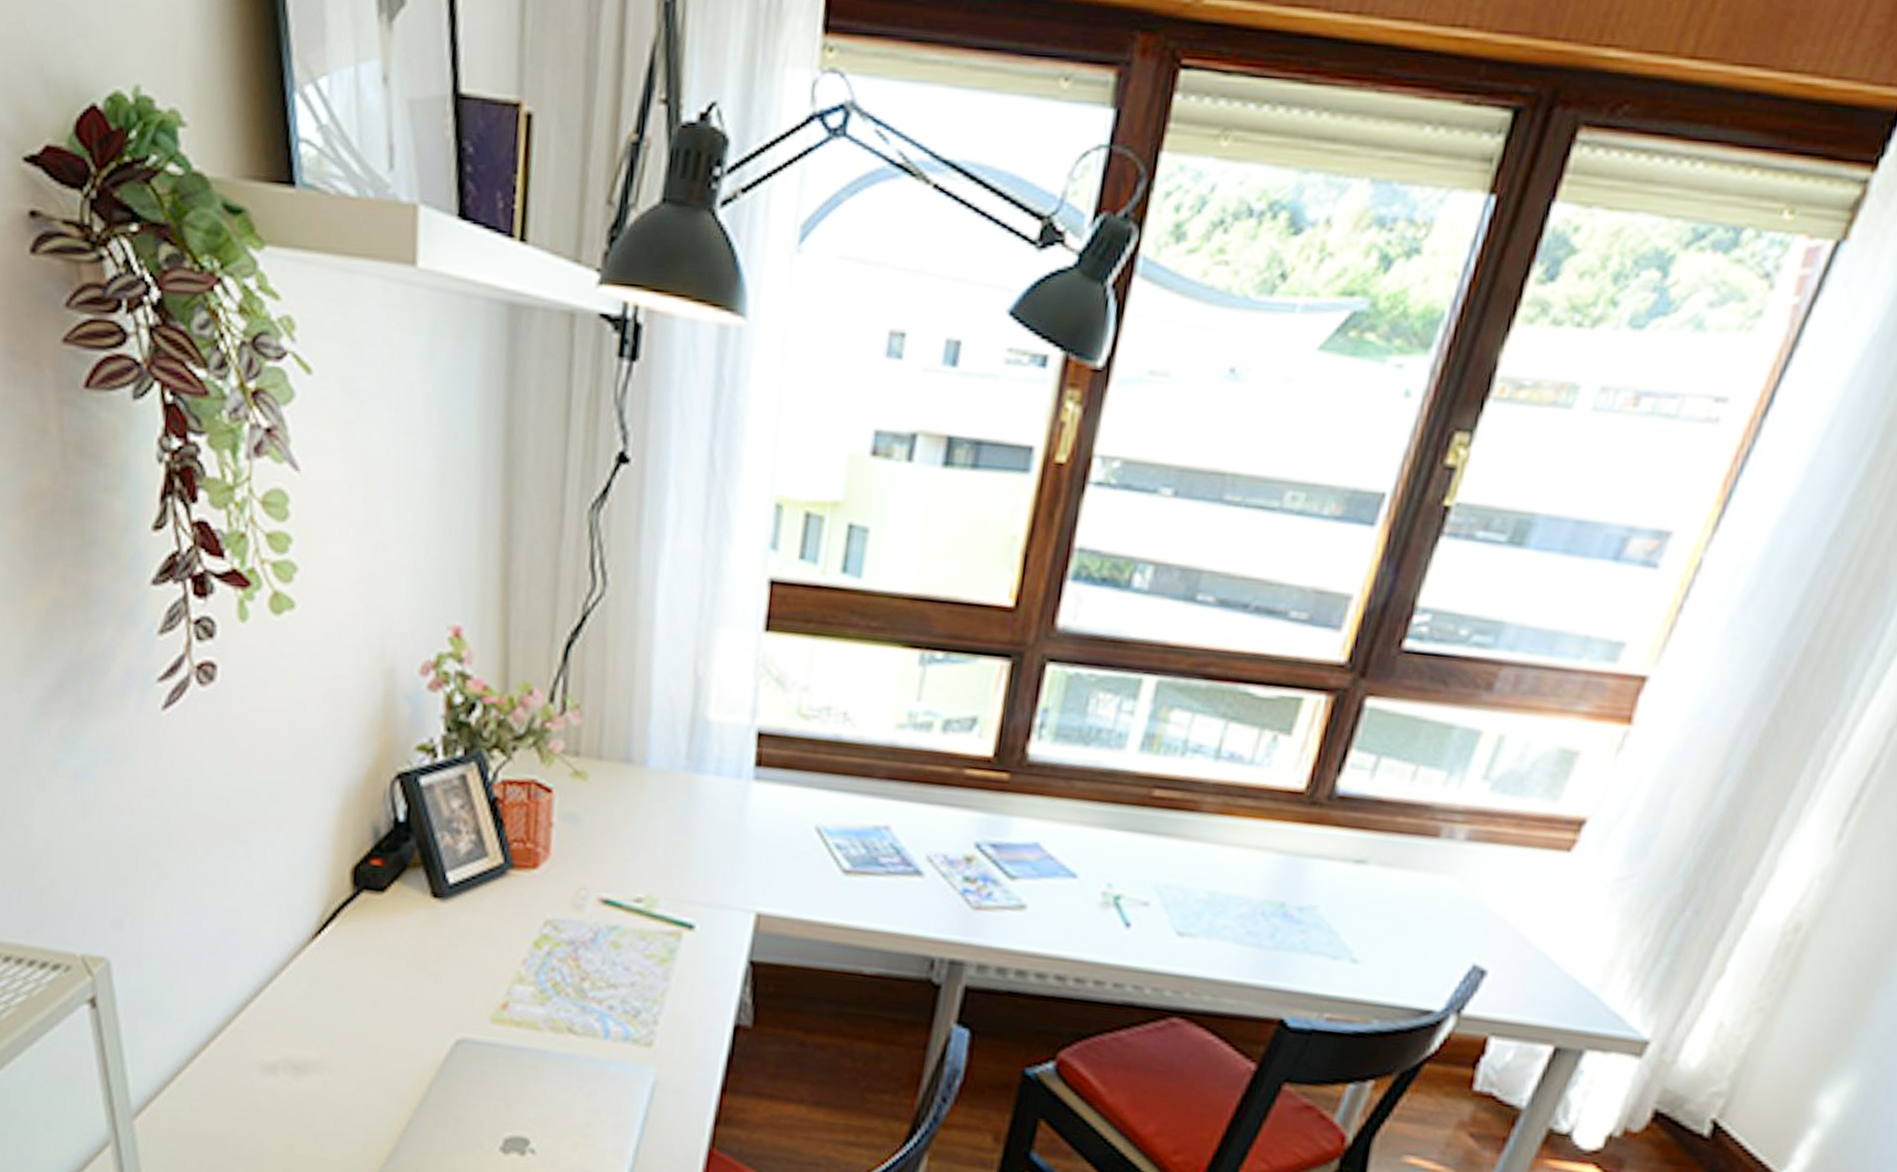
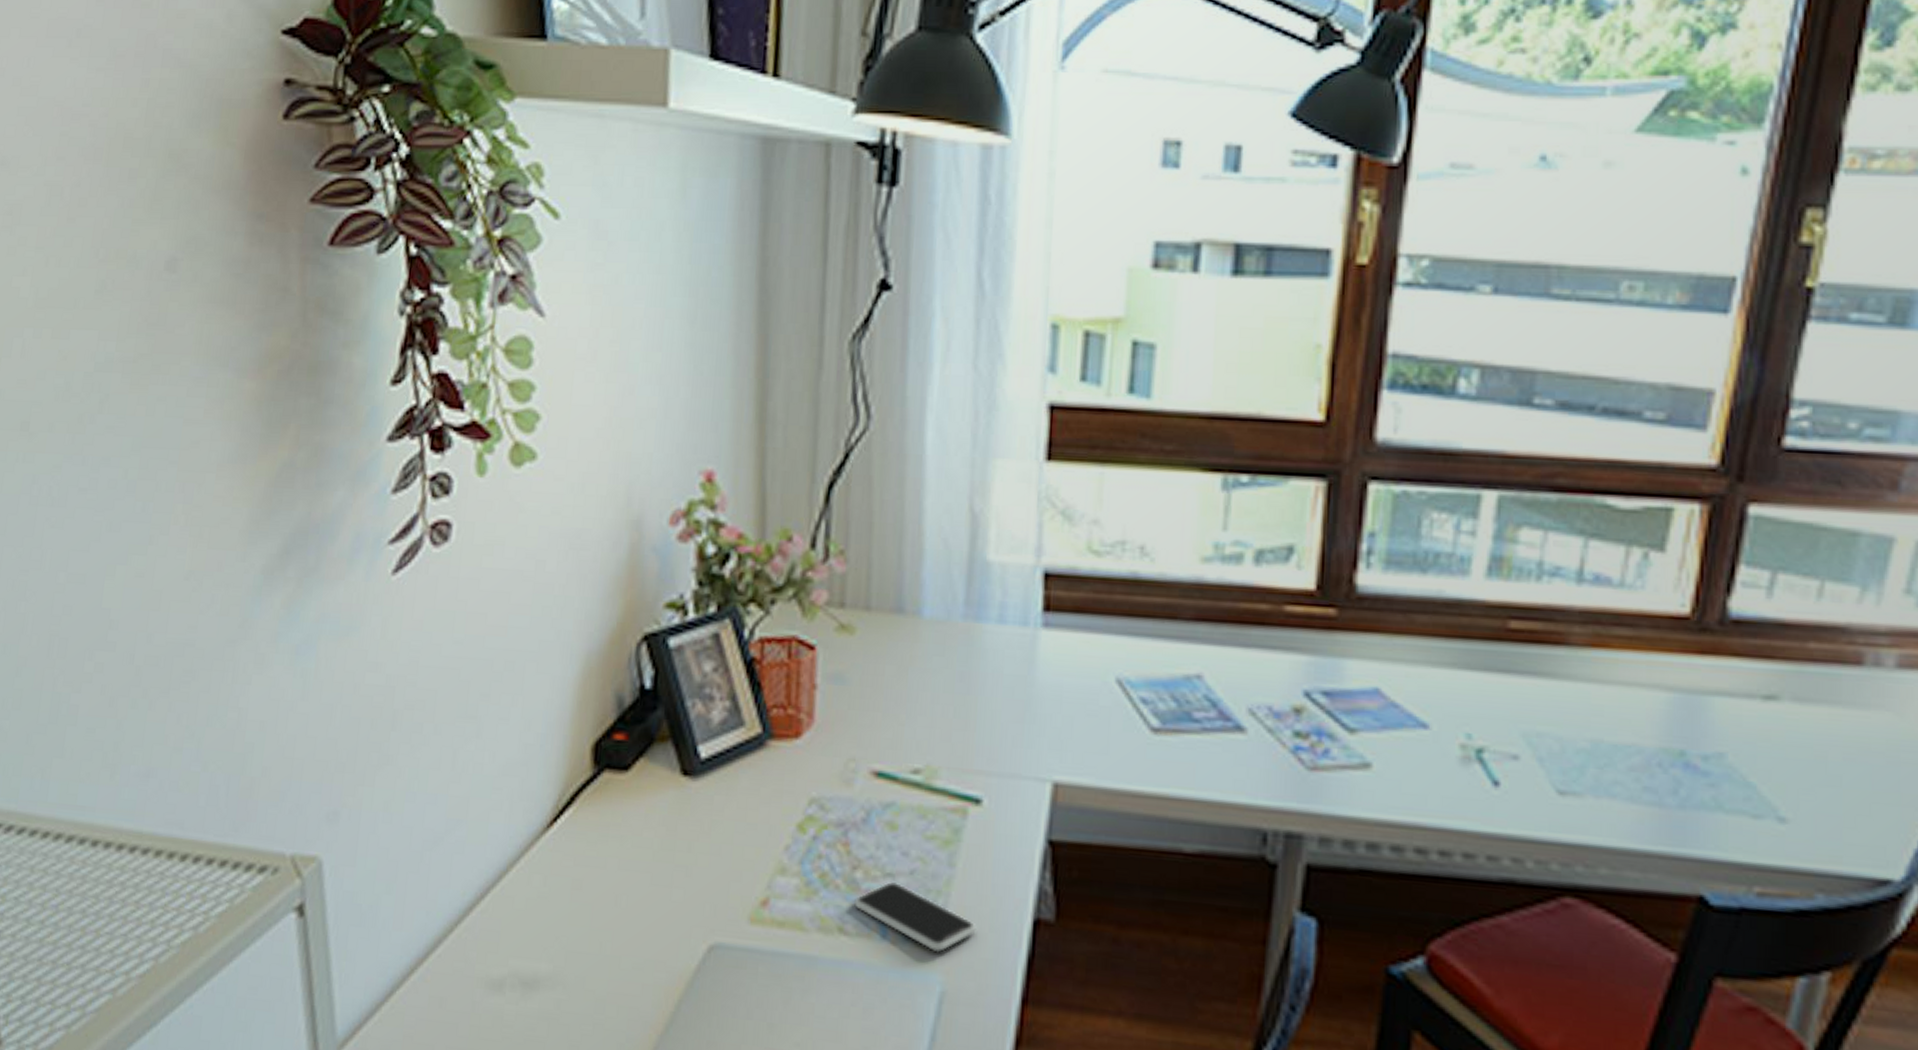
smartphone: none [582,992,686,1050] -> present [854,882,977,953]

